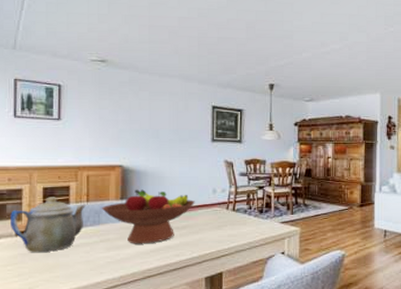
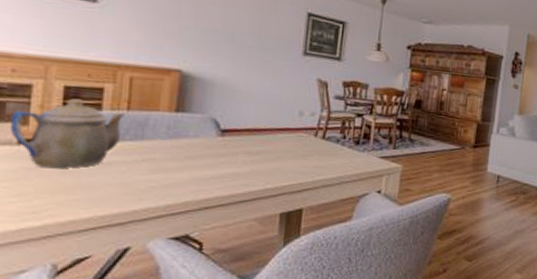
fruit bowl: present [101,189,195,244] -> none [146,101,275,169]

